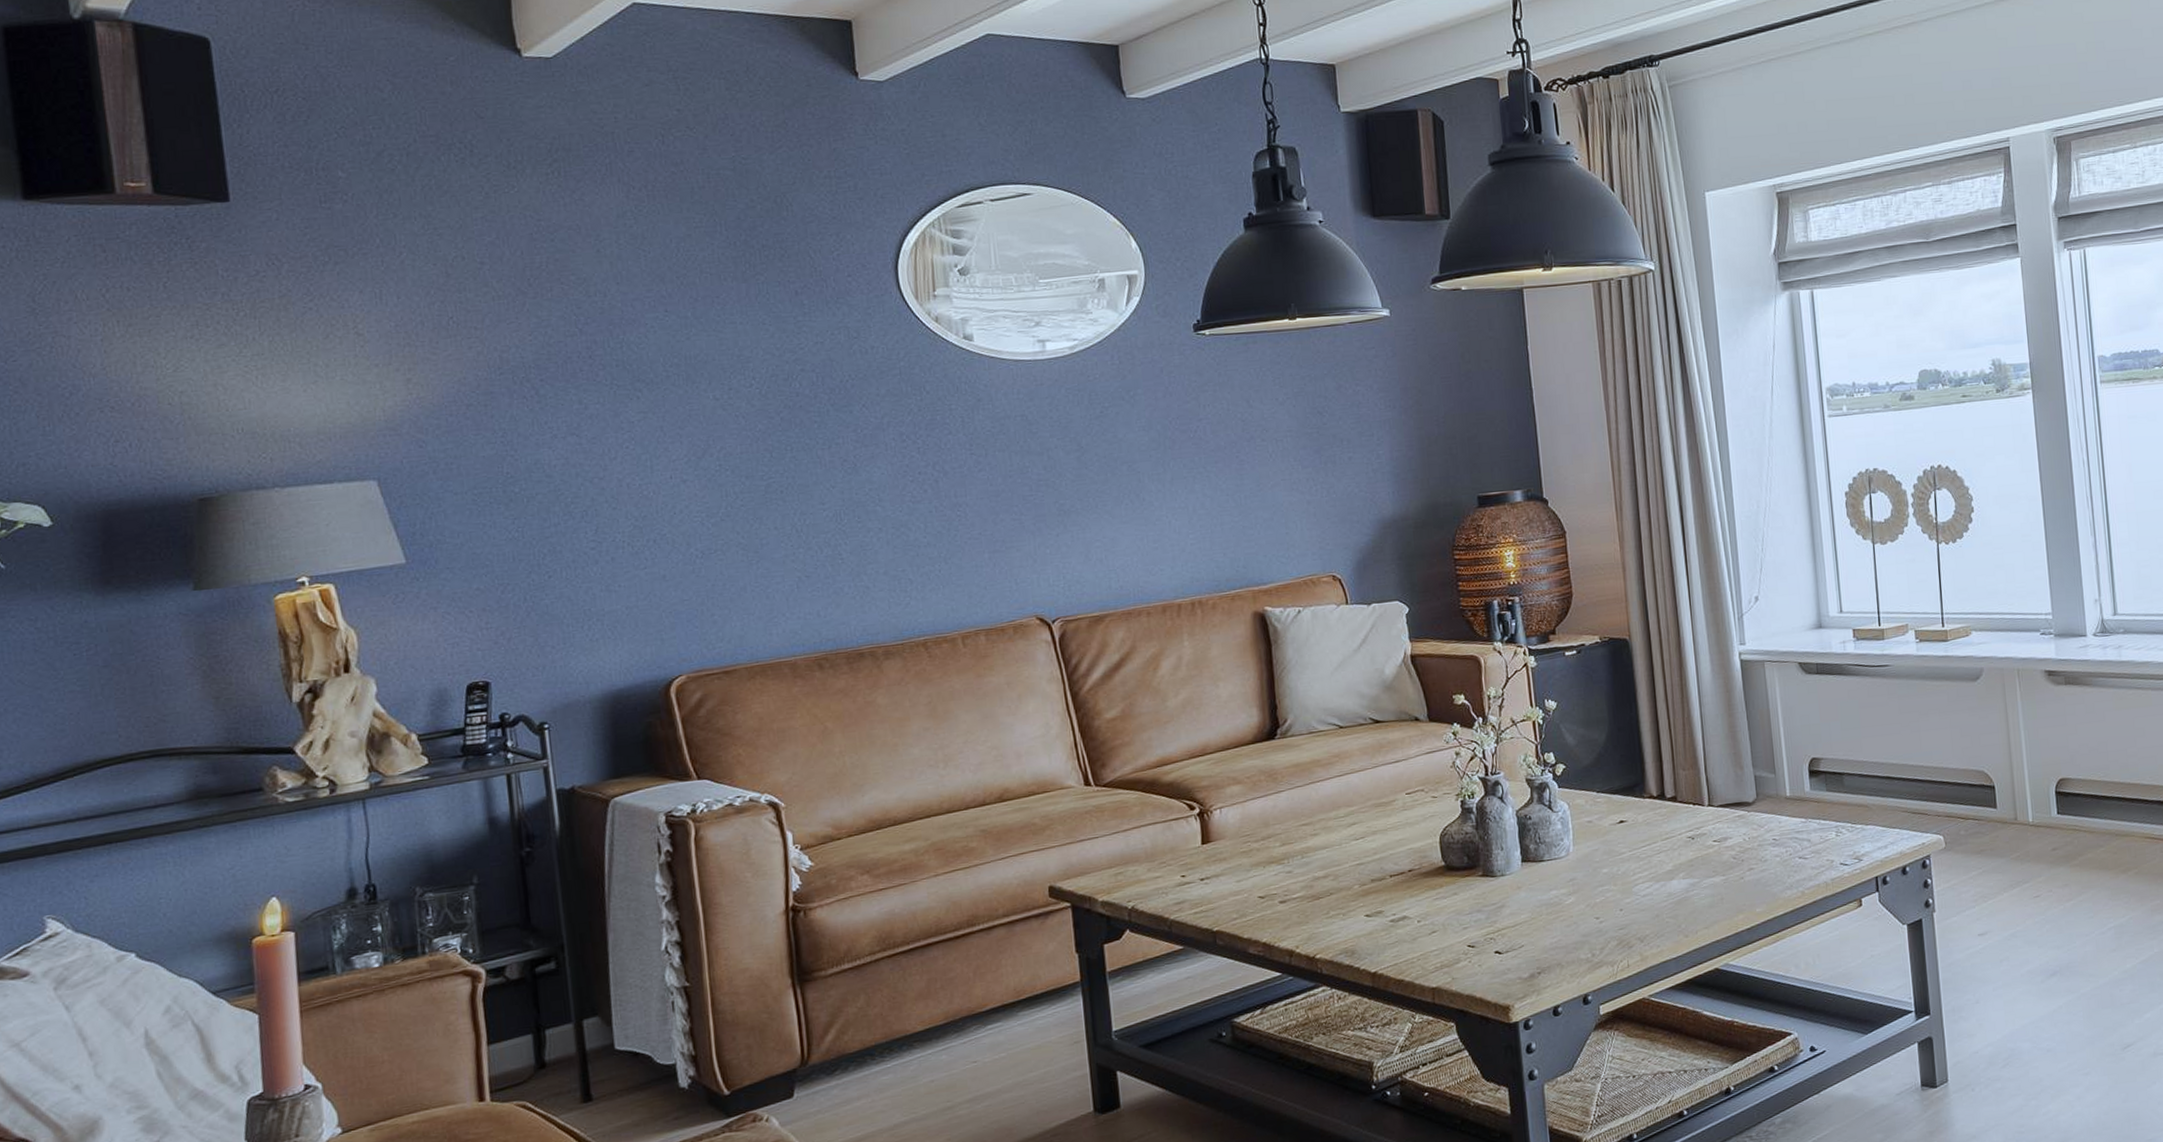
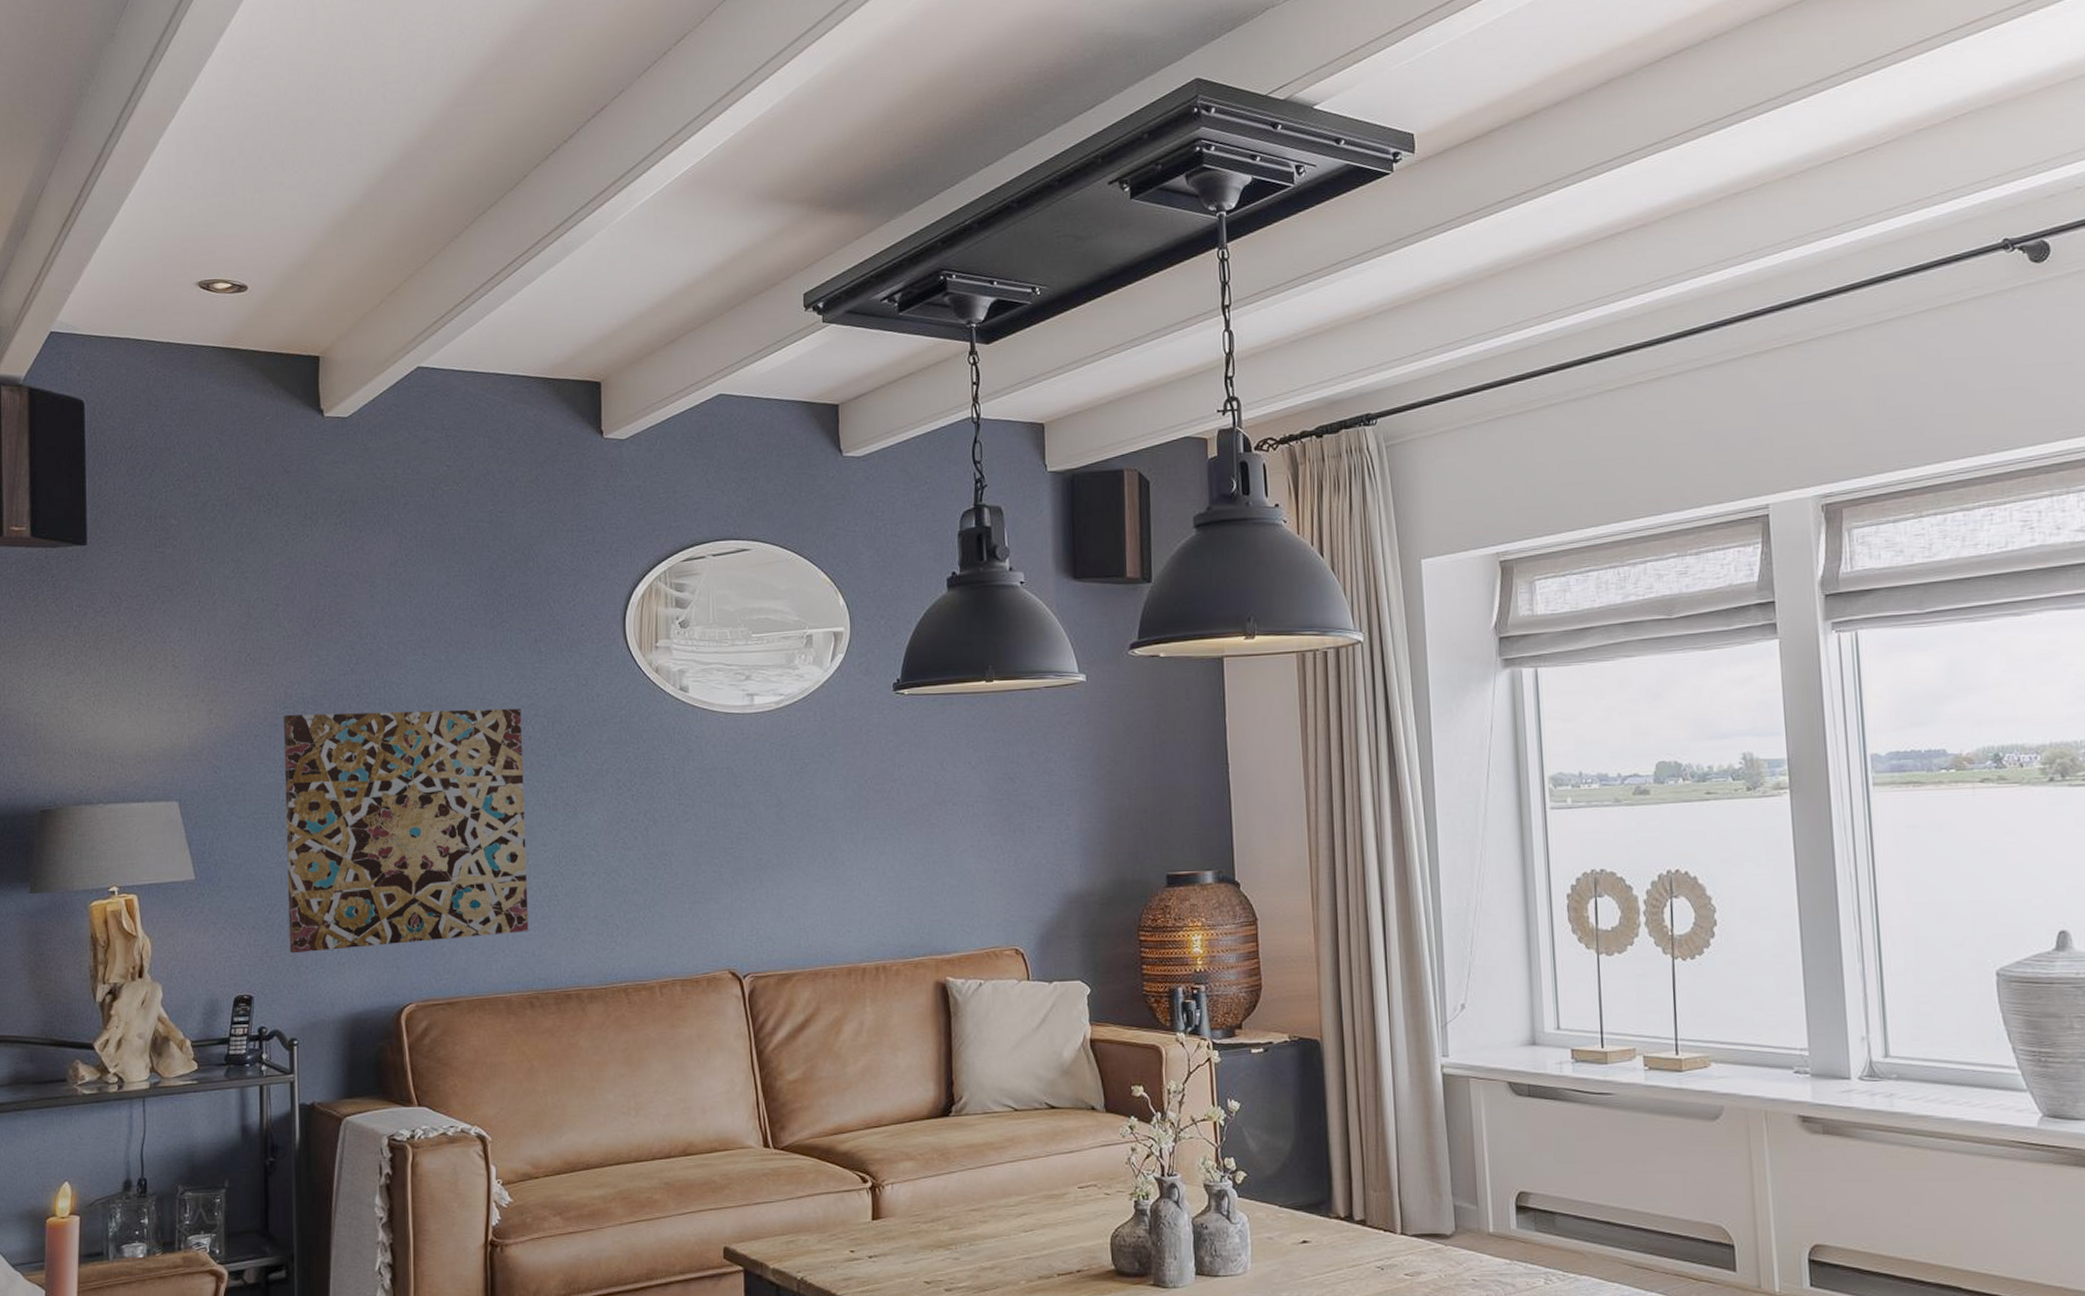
wall art: none [501,363,811,634] -> present [284,708,529,954]

